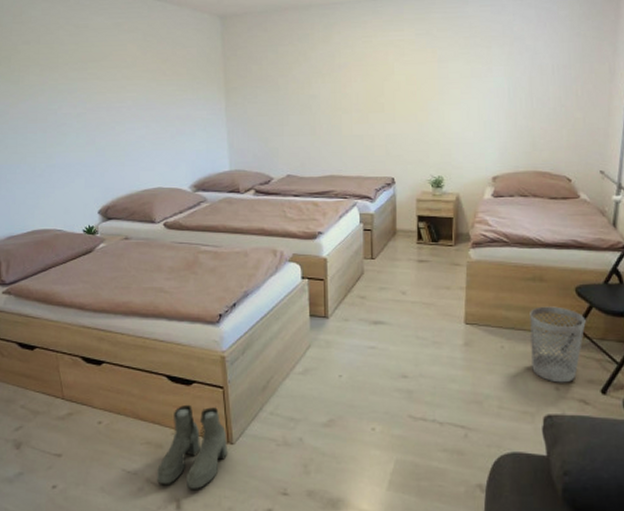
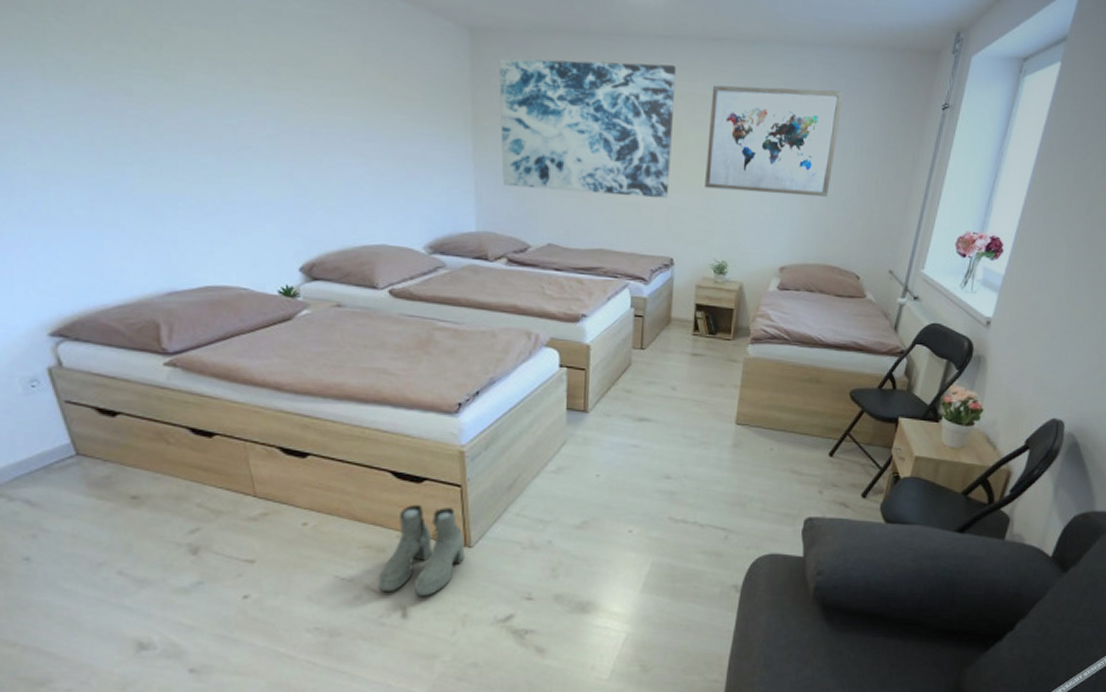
wall art: none [243,21,386,132] -> present [499,58,677,199]
wall art: none [416,20,535,116] -> present [705,85,844,197]
wastebasket: present [530,306,586,383] -> none [798,409,856,487]

